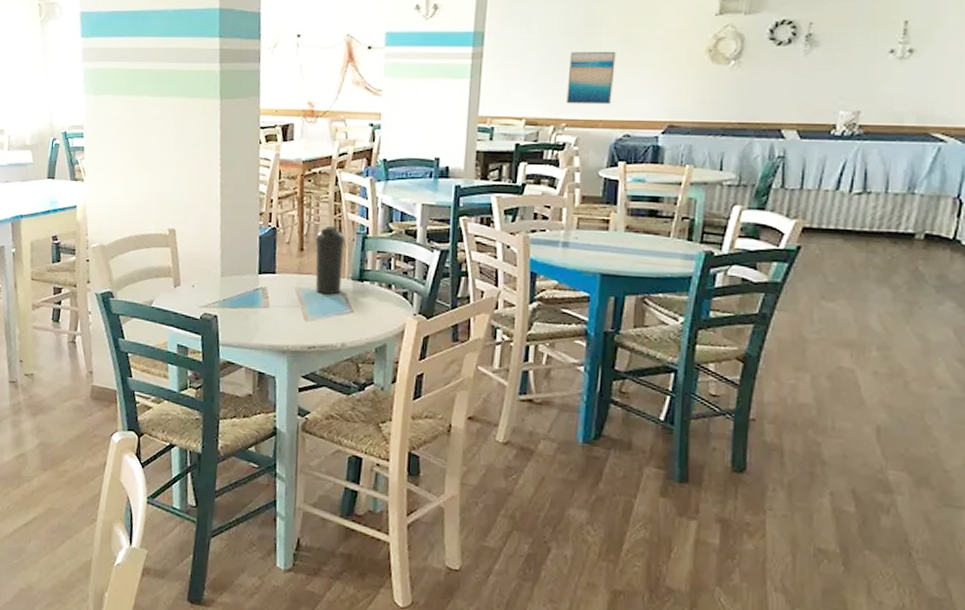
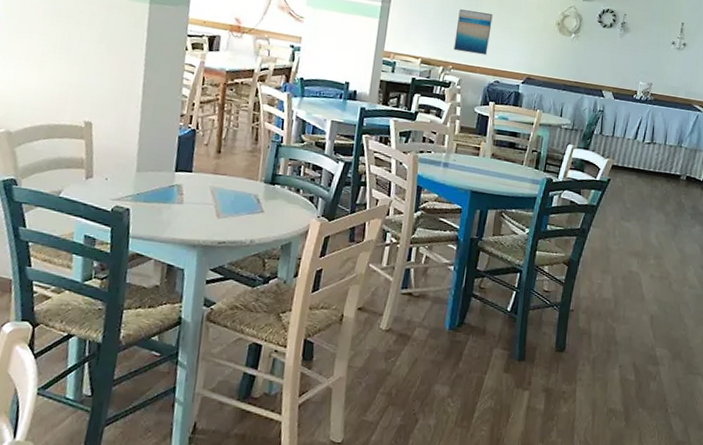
water bottle: present [315,225,346,295] -> none [230,132,261,195]

